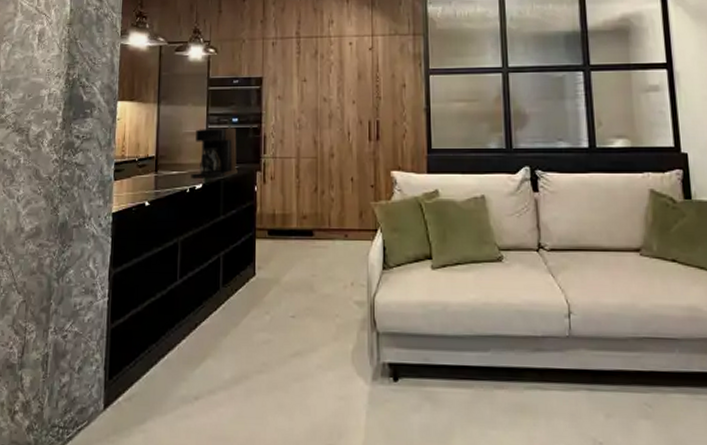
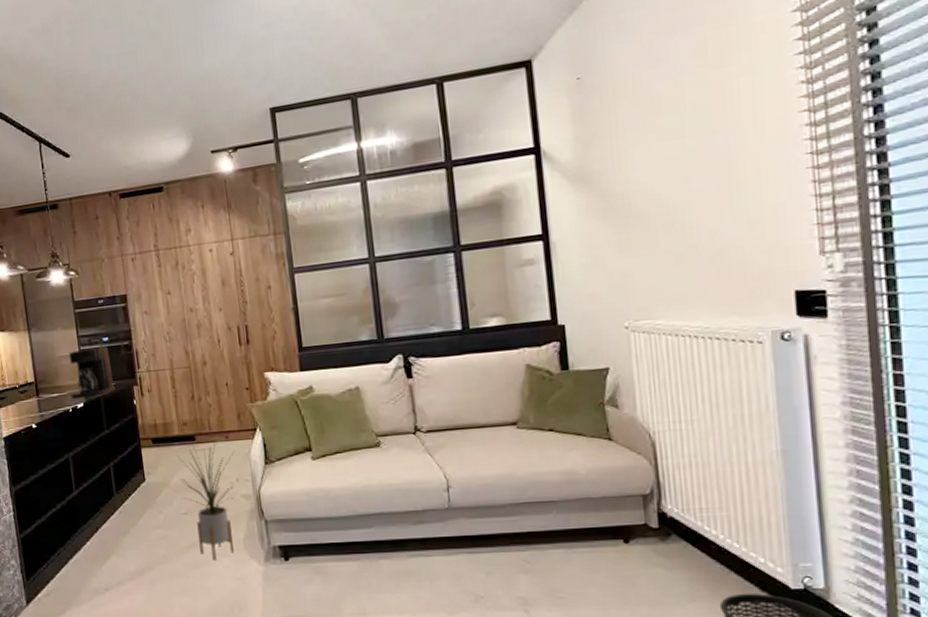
house plant: none [291,239,353,374] -> present [177,441,235,560]

